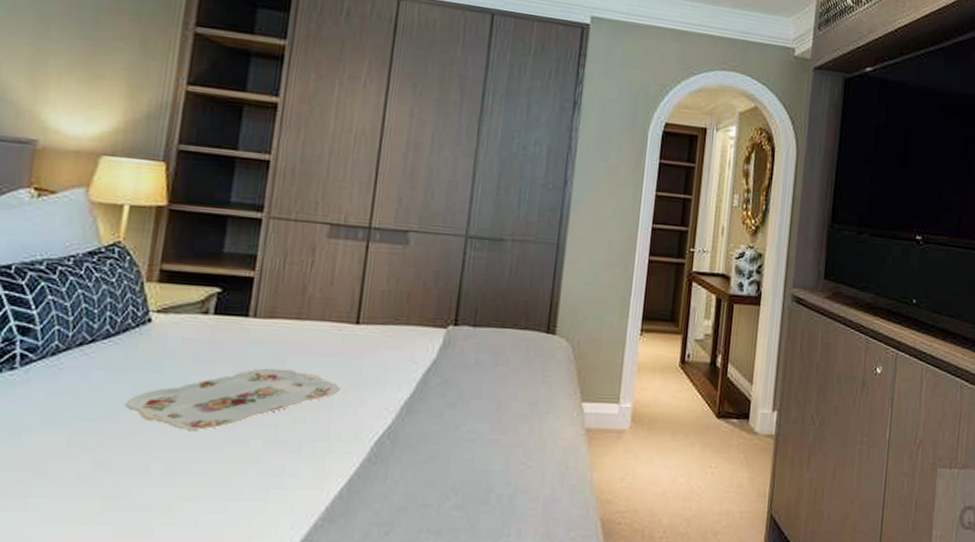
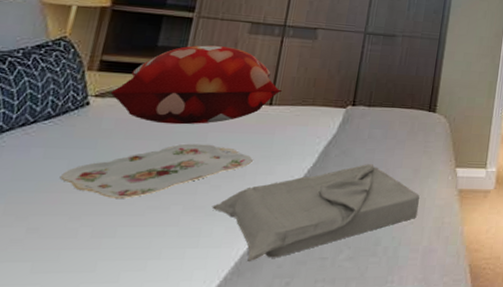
decorative pillow: none [173,251,371,346] -> present [110,45,283,125]
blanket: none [296,395,539,507] -> present [211,164,420,262]

